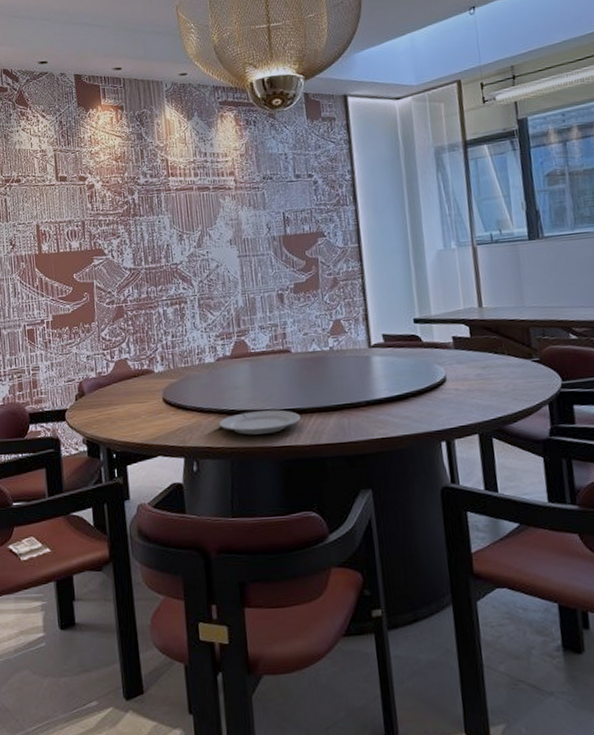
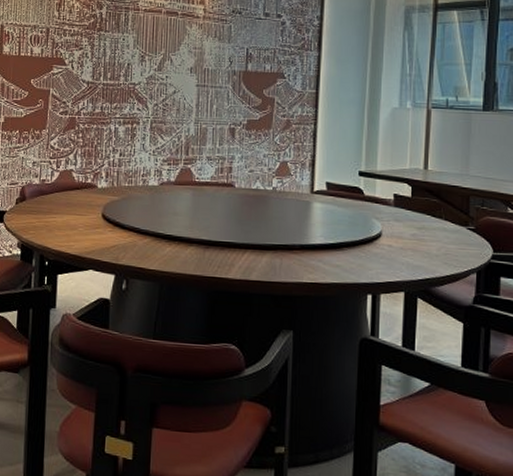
plate: present [219,410,301,435] -> none [154,239,235,263]

